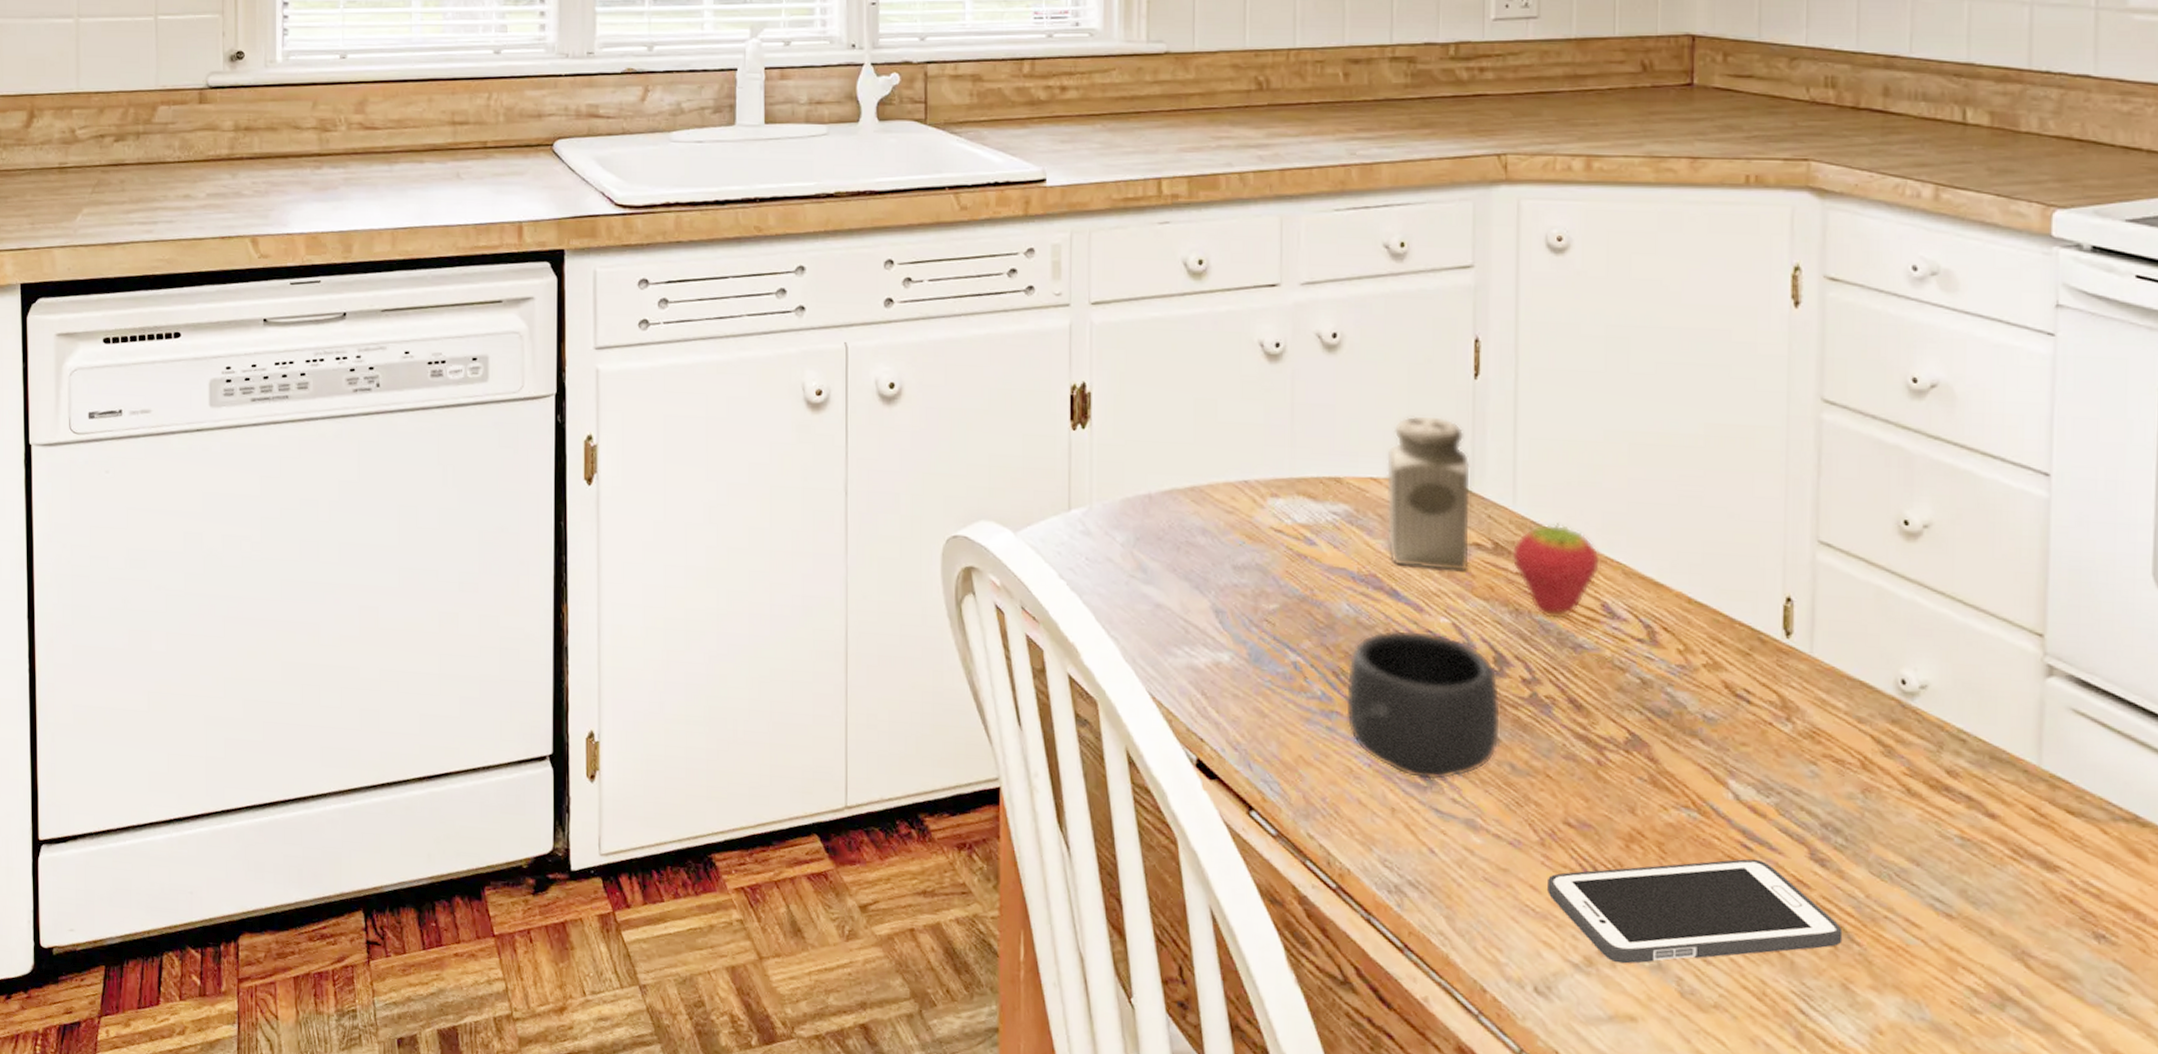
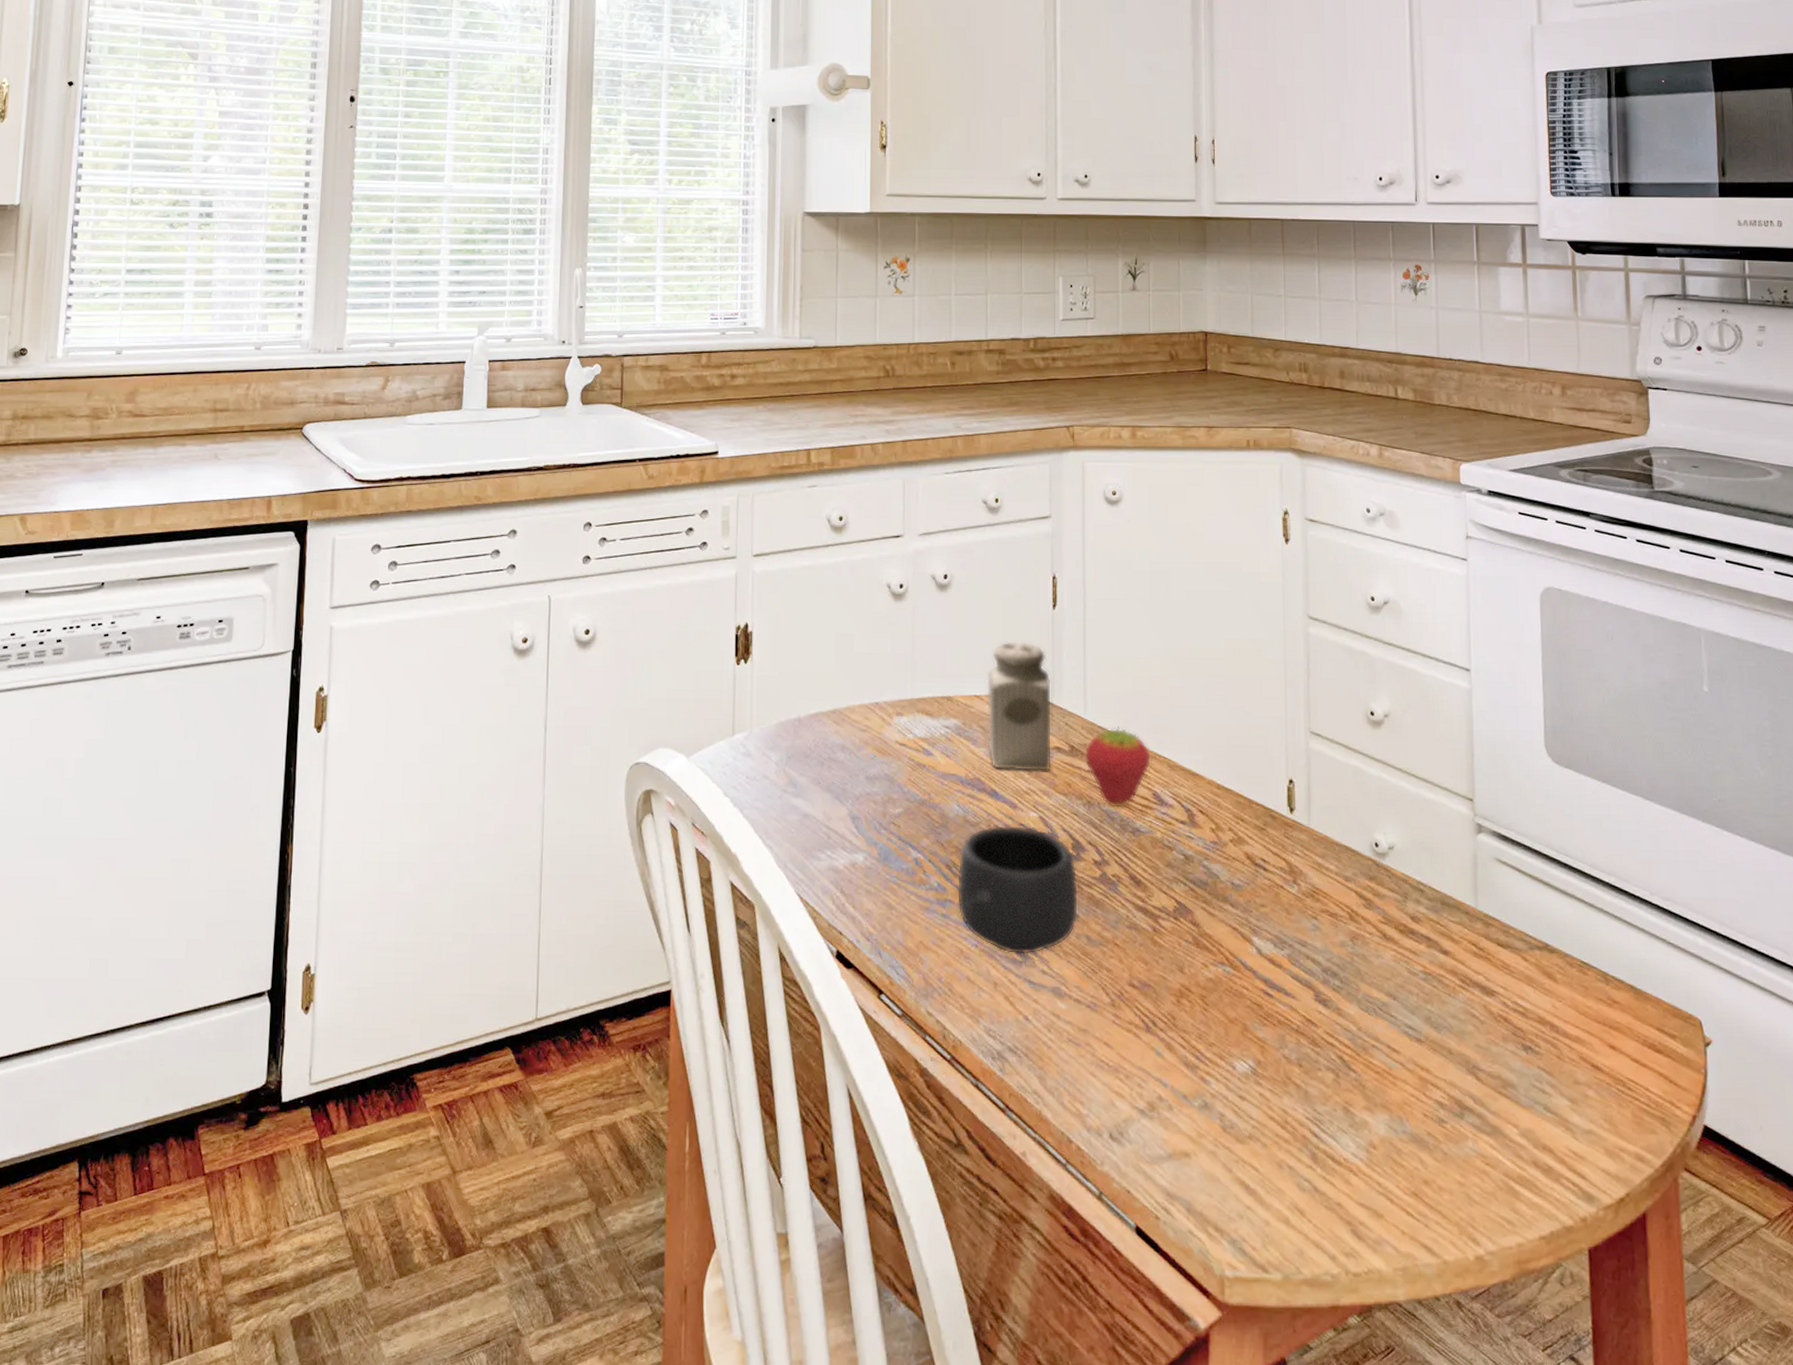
cell phone: present [1548,858,1843,964] -> none [1118,1004,1343,1106]

